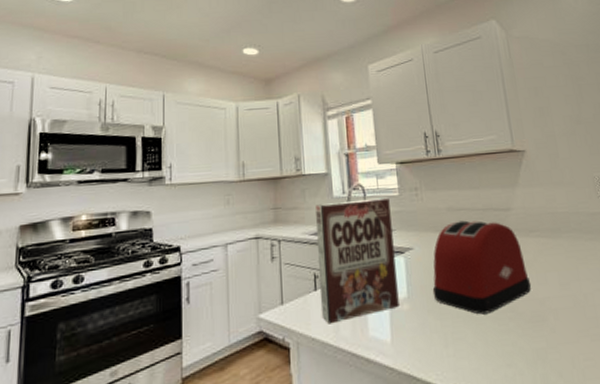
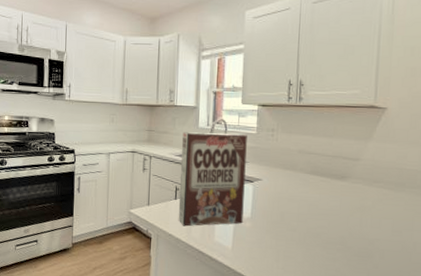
toaster: present [432,220,531,315] -> none [273,163,364,243]

